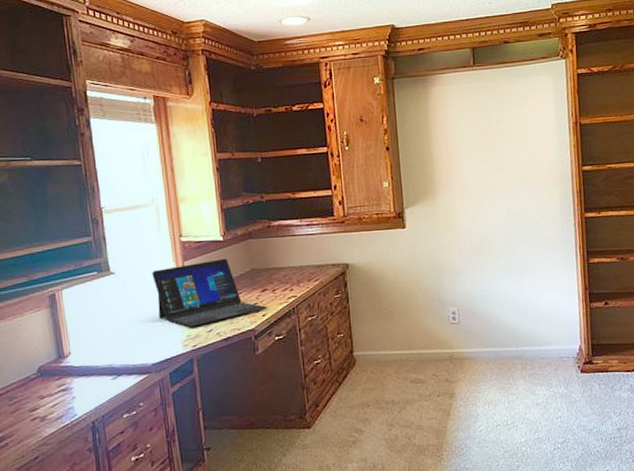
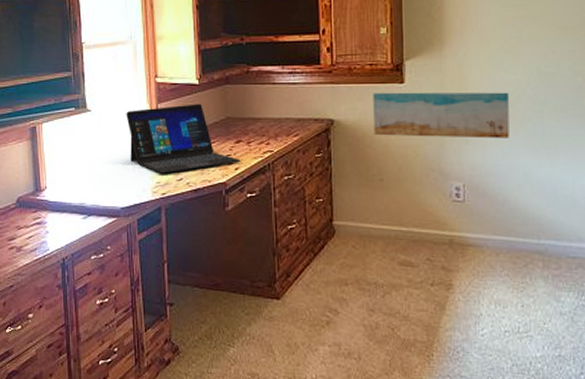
wall art: none [380,230,491,275] -> present [373,92,510,139]

